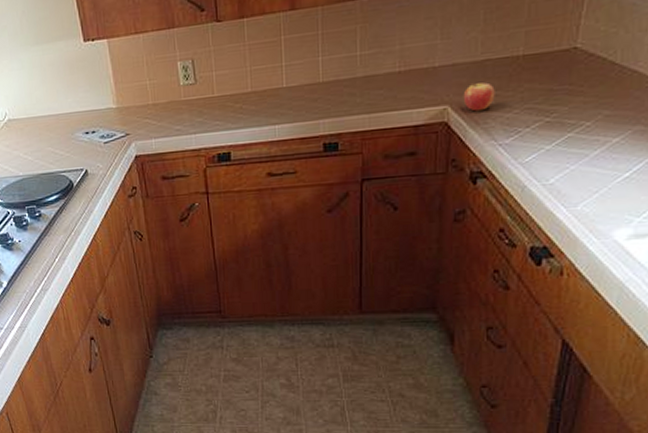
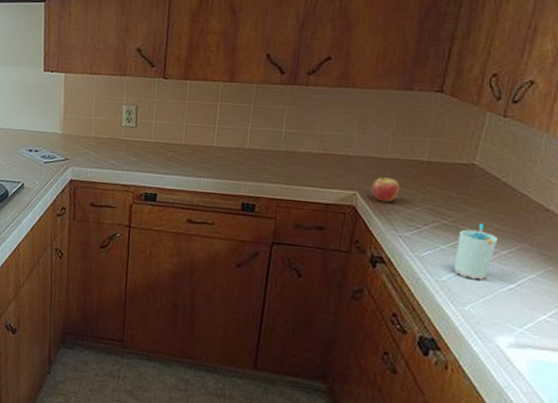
cup: none [561,112,609,176] -> present [453,223,499,280]

